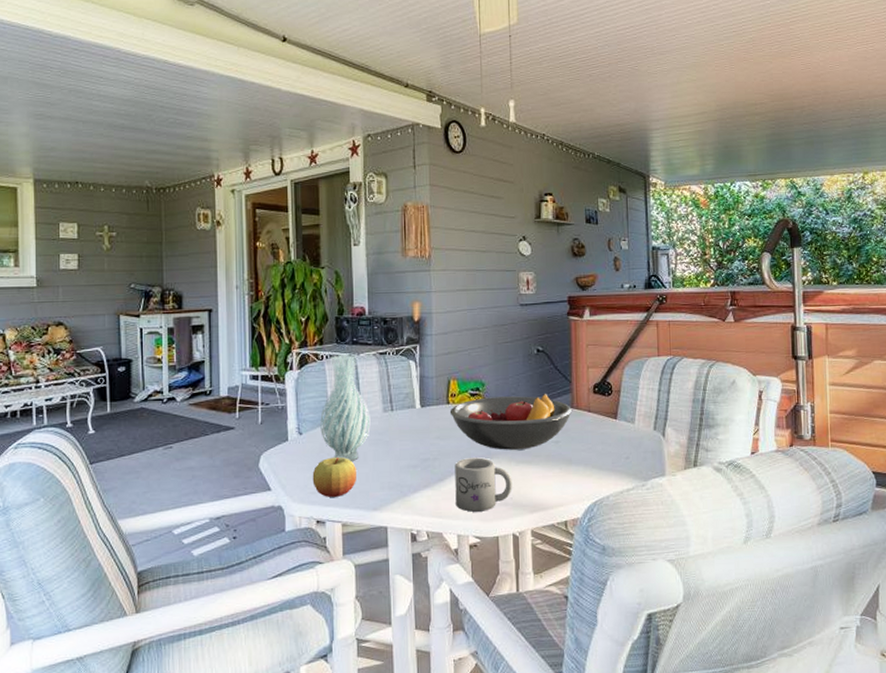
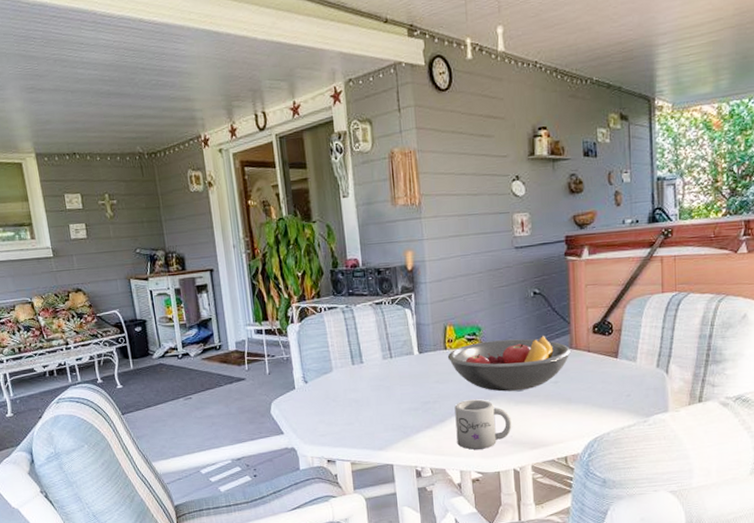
apple: present [312,456,356,497] -> none [320,402,362,439]
vase: present [320,353,371,461] -> none [323,304,372,406]

